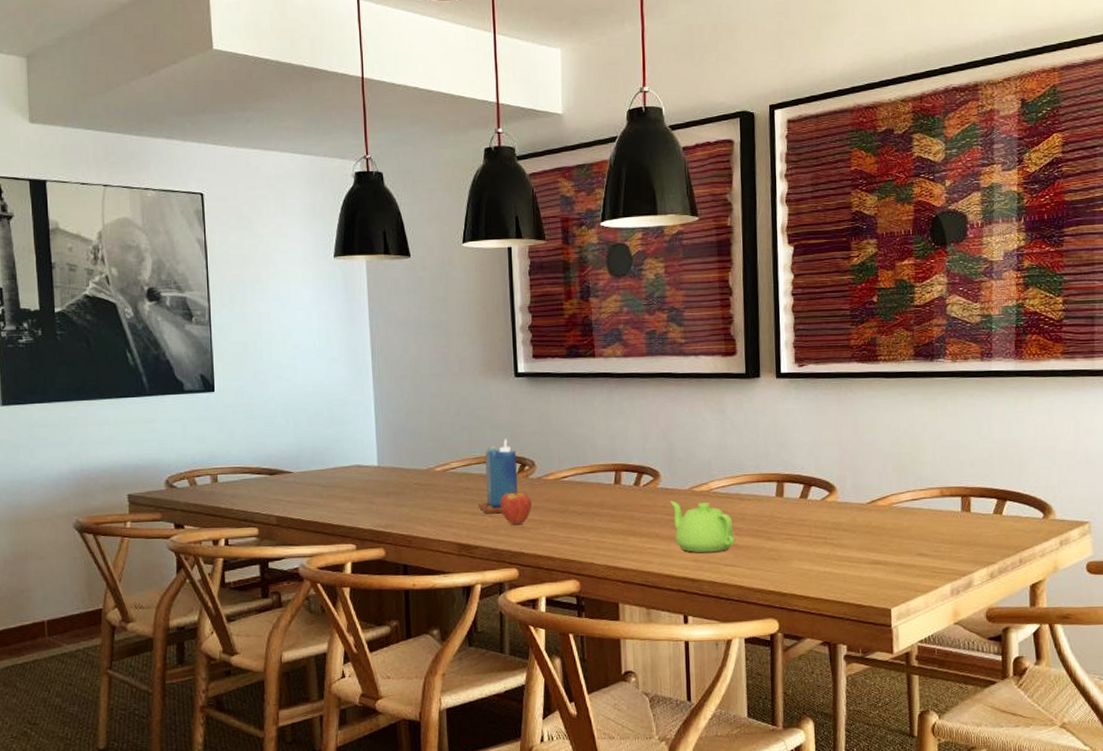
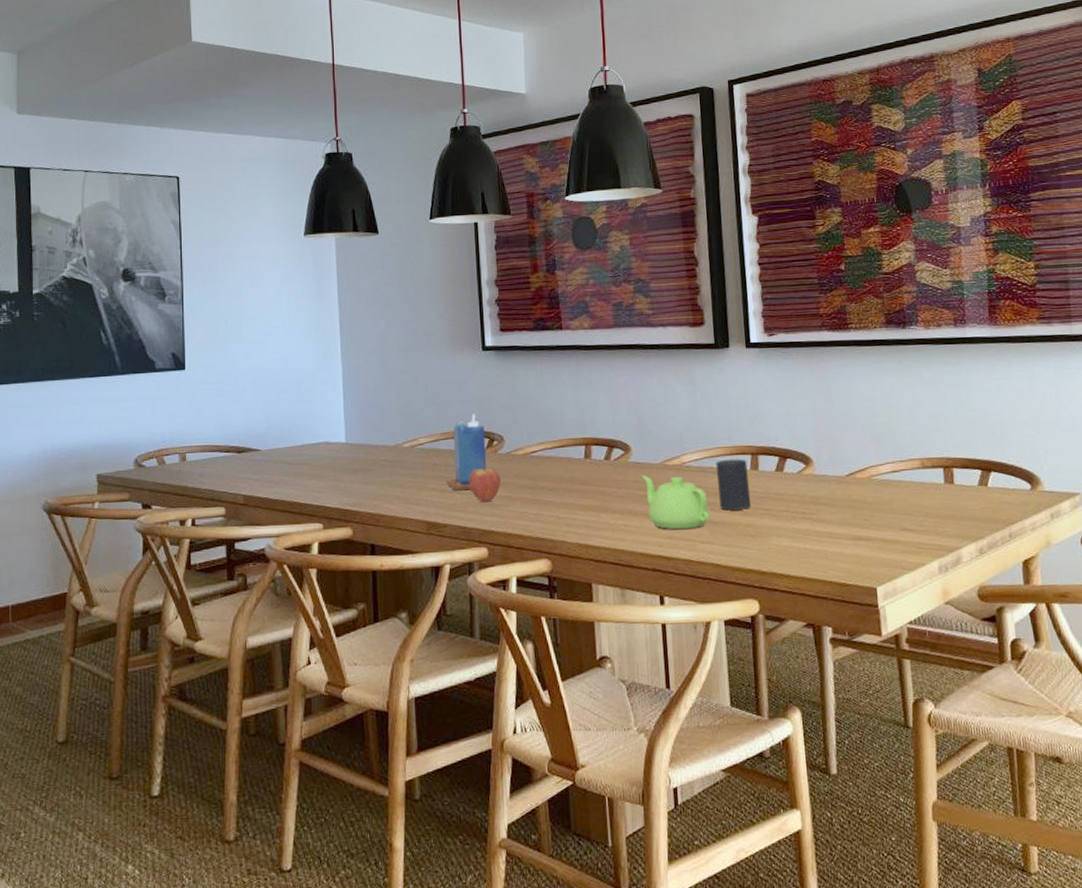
cup: none [742,486,775,535] -> present [715,459,752,511]

